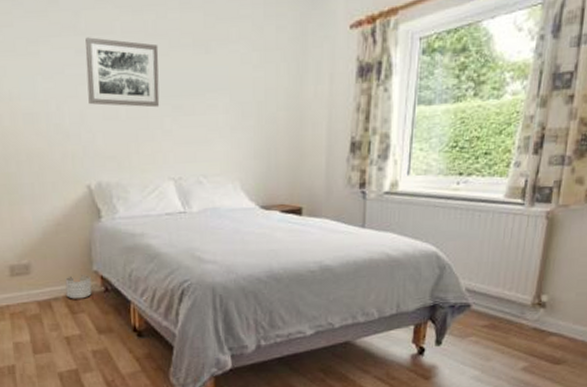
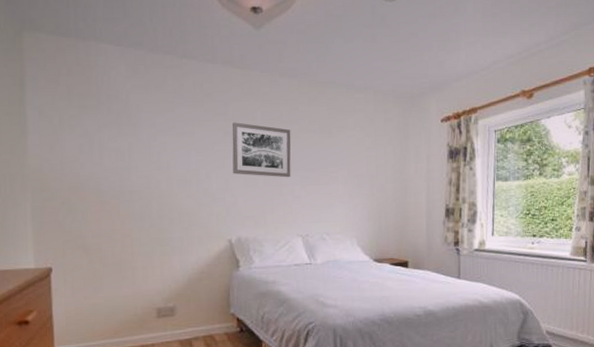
planter: present [65,274,92,299] -> none [205,316,228,339]

